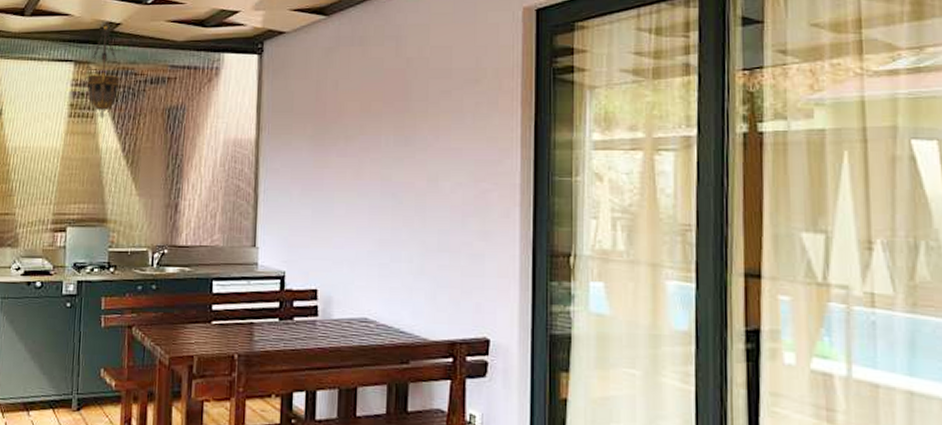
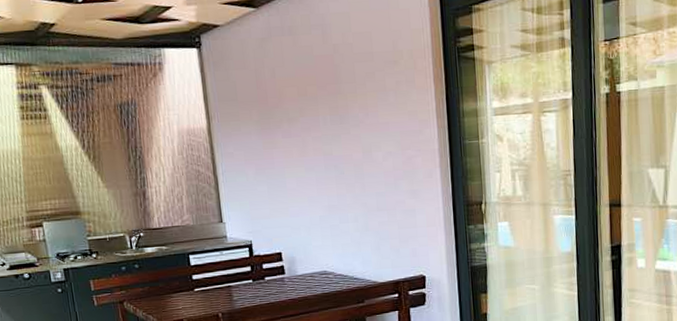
hanging lantern: present [80,21,127,119] -> none [24,22,73,119]

